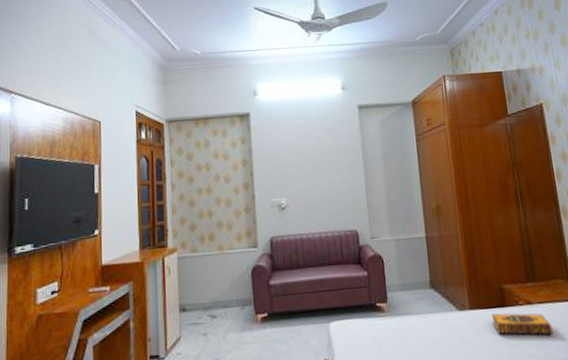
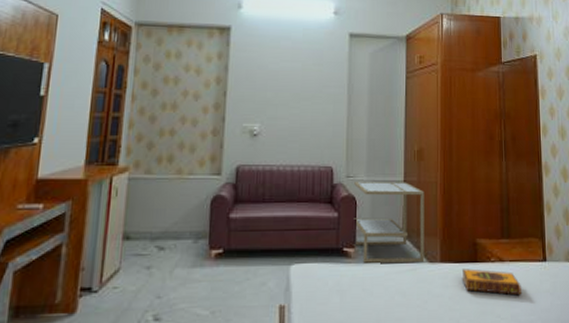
side table: none [379,237,454,316] -> present [353,182,425,263]

